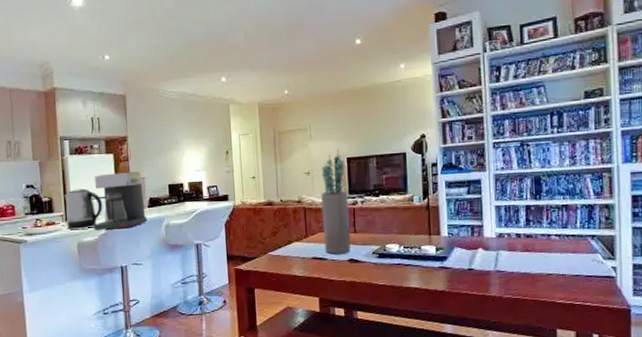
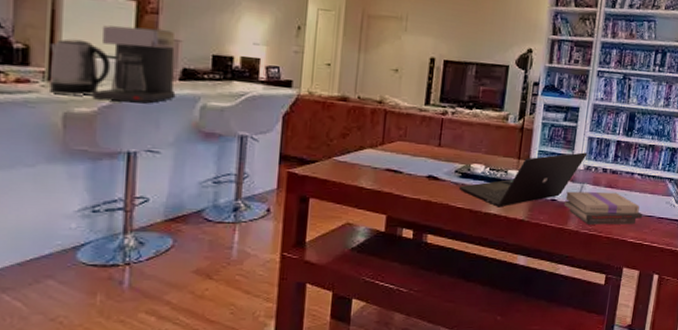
vase: present [321,149,351,255] -> none [401,48,440,169]
laptop: none [378,221,497,281] -> present [458,152,588,207]
books: none [481,255,569,289] -> present [564,191,643,225]

